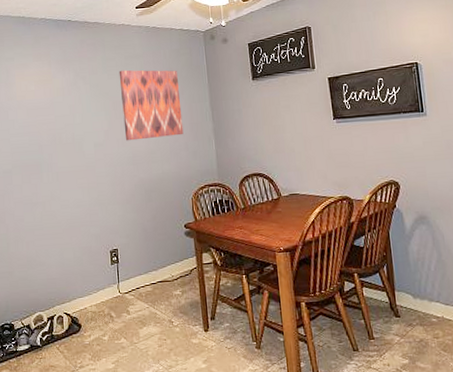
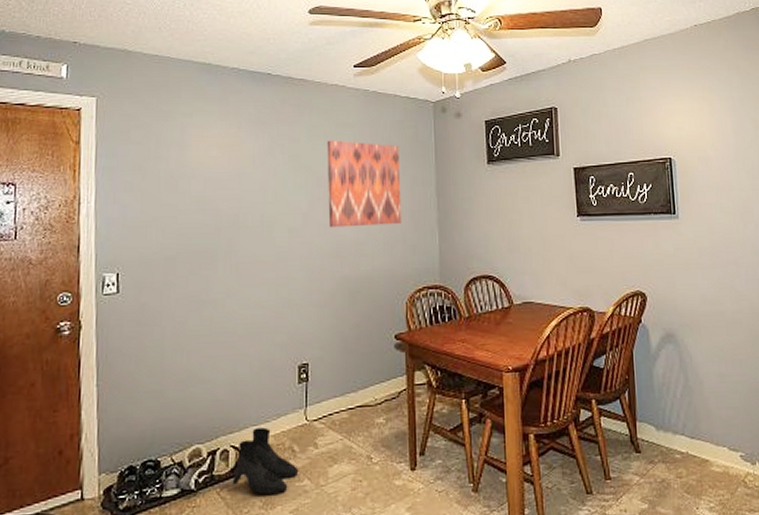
boots: none [67,299,117,349] -> present [232,427,299,494]

